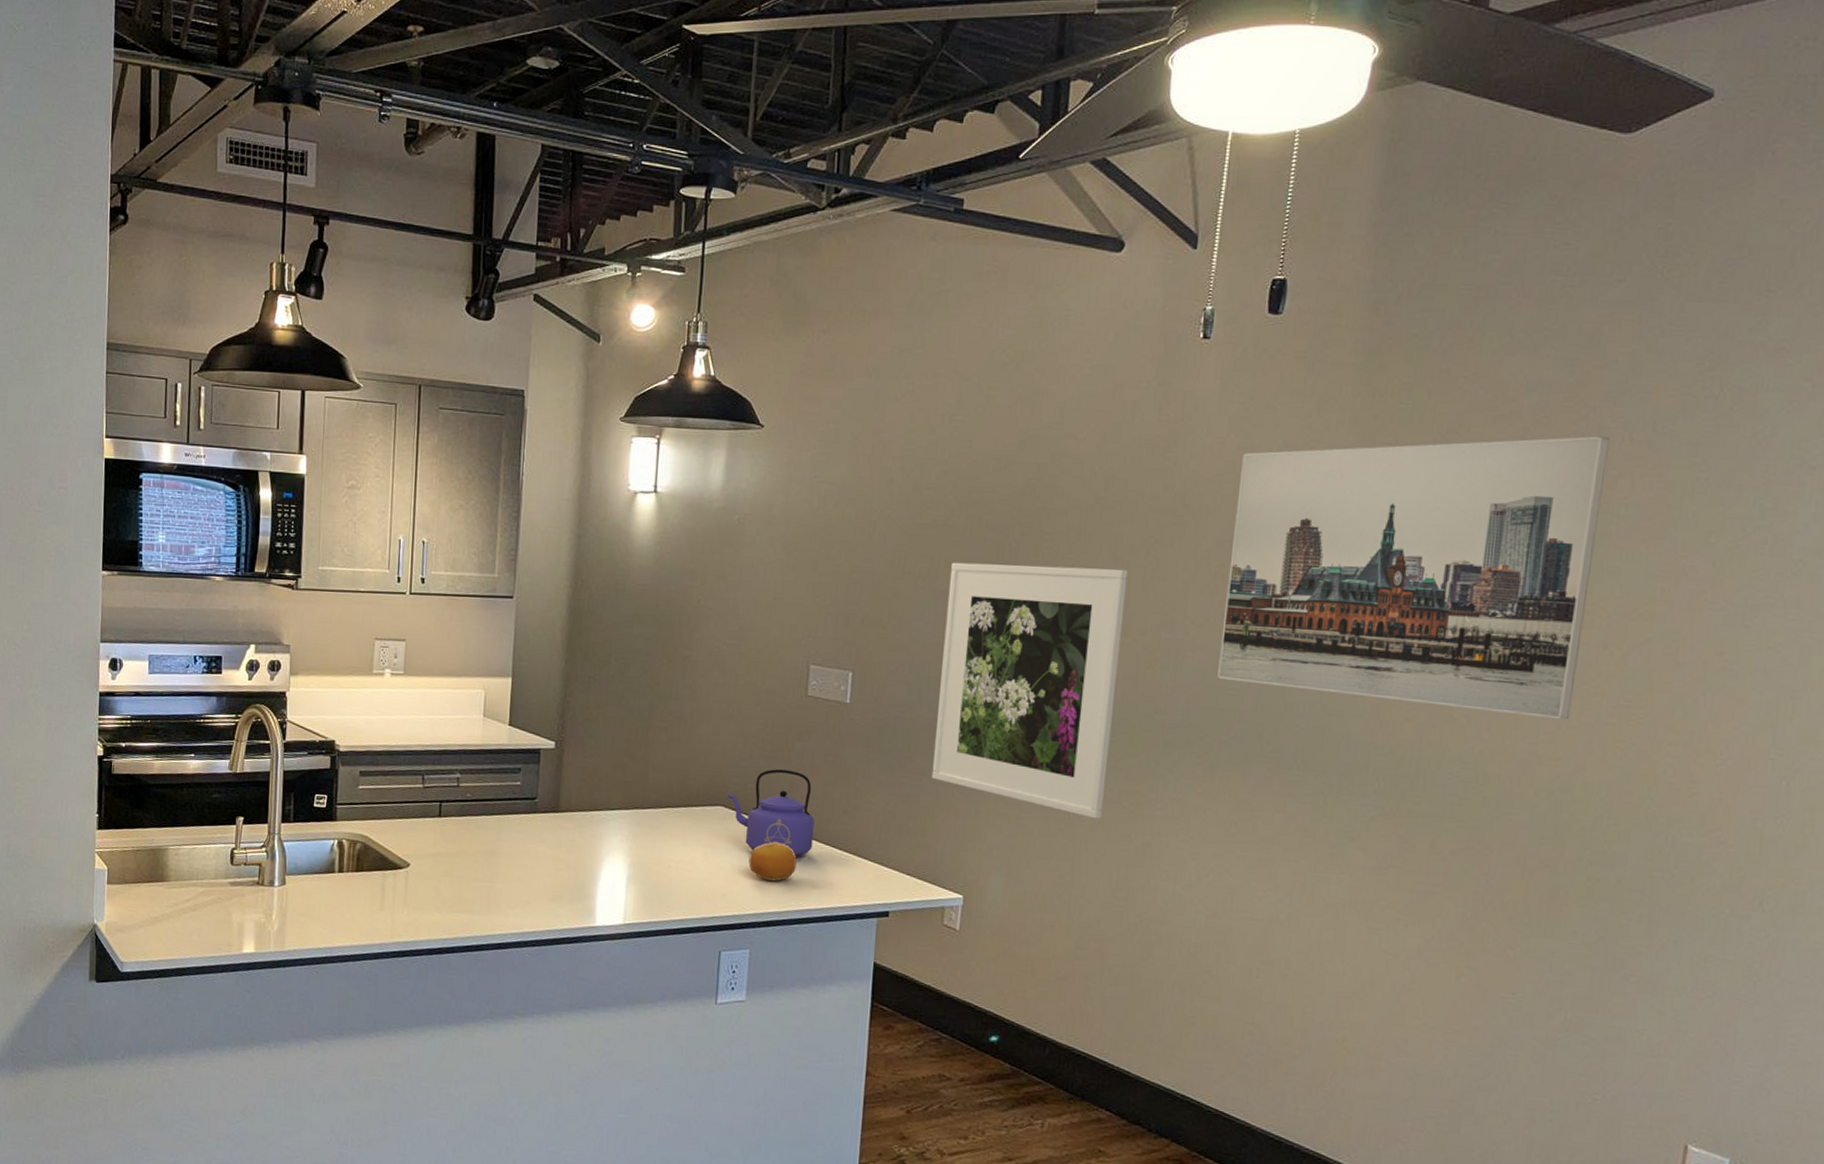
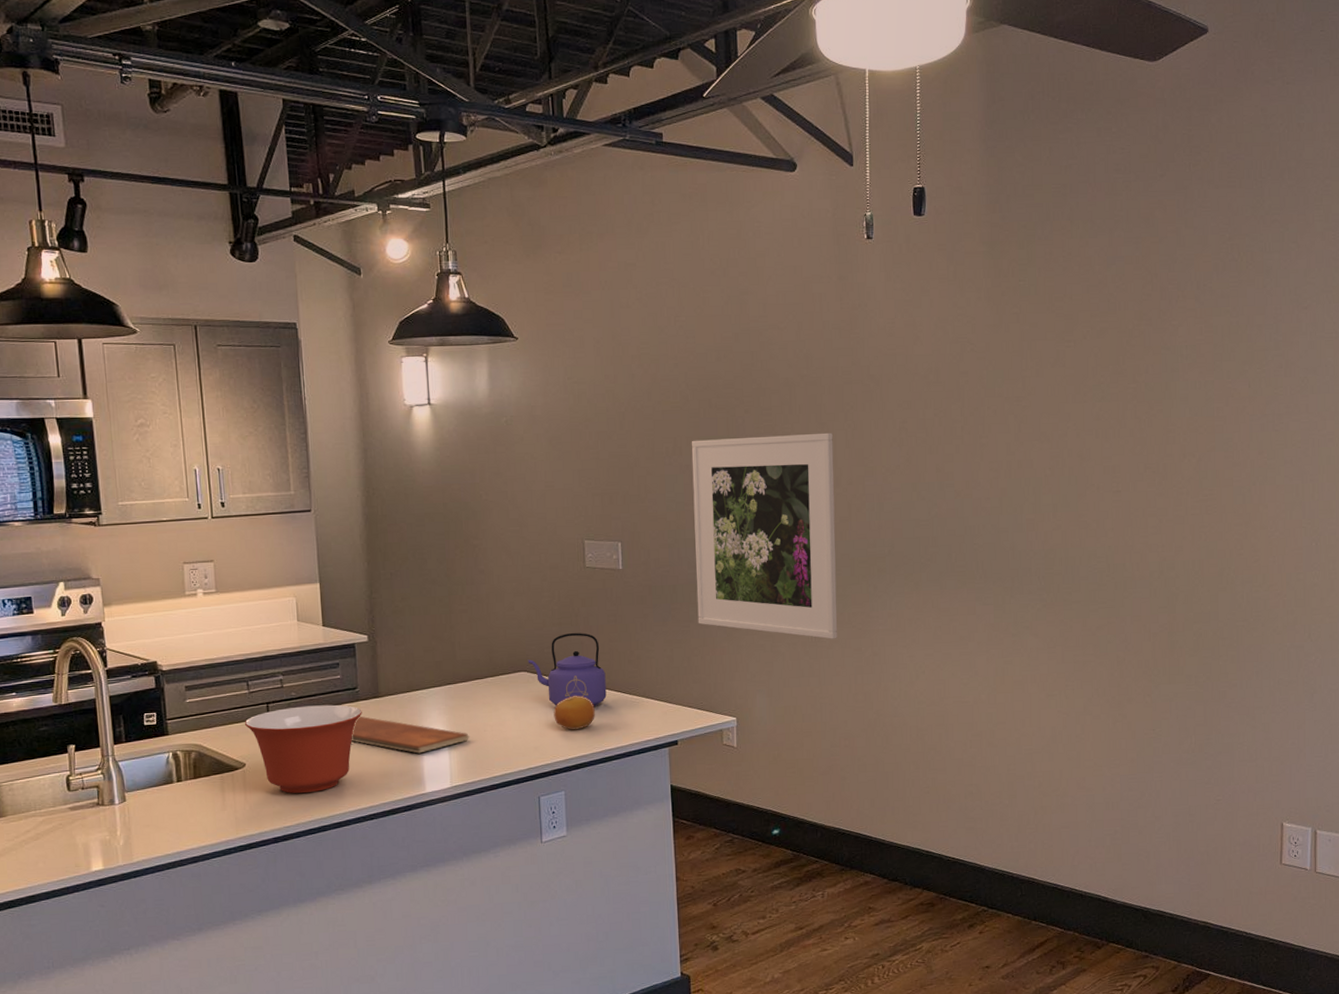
mixing bowl: none [414,809,539,906] -> present [244,704,362,793]
chopping board: none [522,829,652,882] -> present [351,716,470,754]
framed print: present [1217,436,1609,720] -> none [909,296,1169,516]

